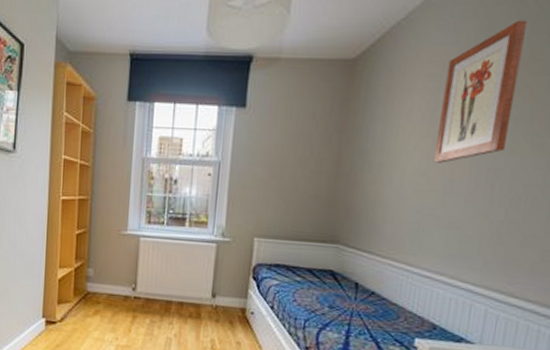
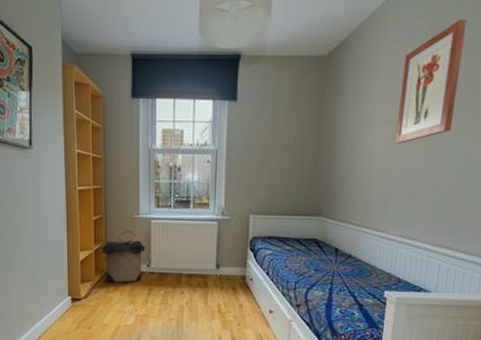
laundry hamper: none [83,247,132,307] -> present [102,230,145,283]

